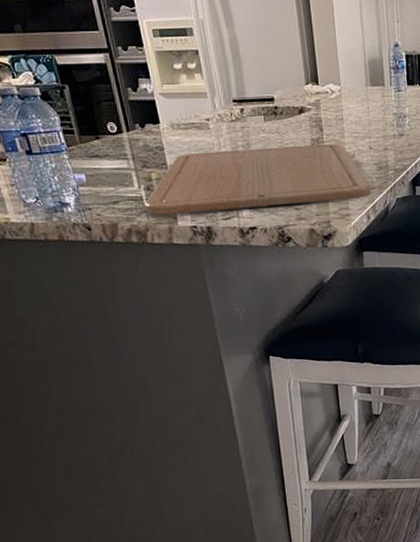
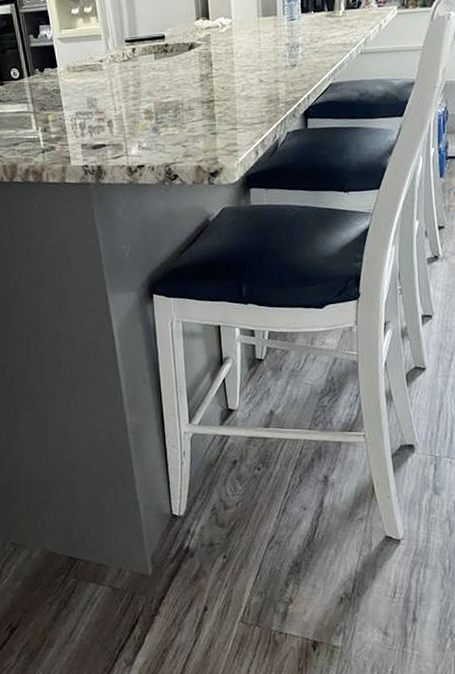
chopping board: present [144,143,372,215] -> none [41,78,261,156]

